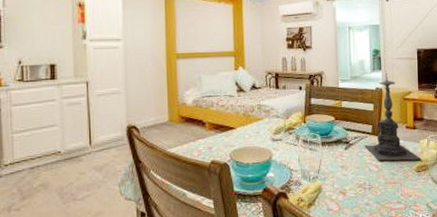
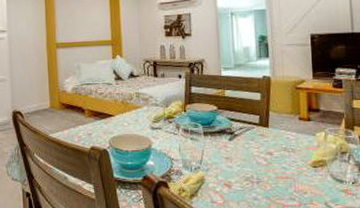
candle holder: present [364,73,422,161] -> none [251,60,318,155]

